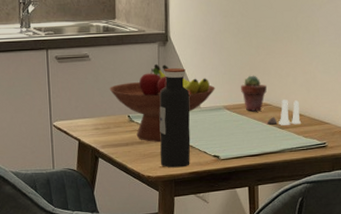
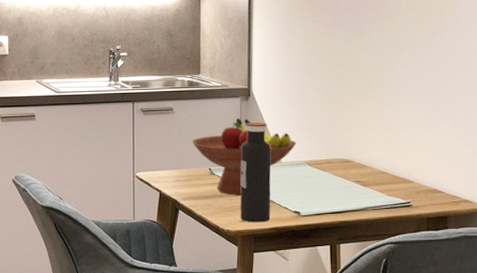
potted succulent: present [241,75,267,111] -> none [322,131,349,167]
salt and pepper shaker set: present [267,100,301,126] -> none [349,156,384,183]

